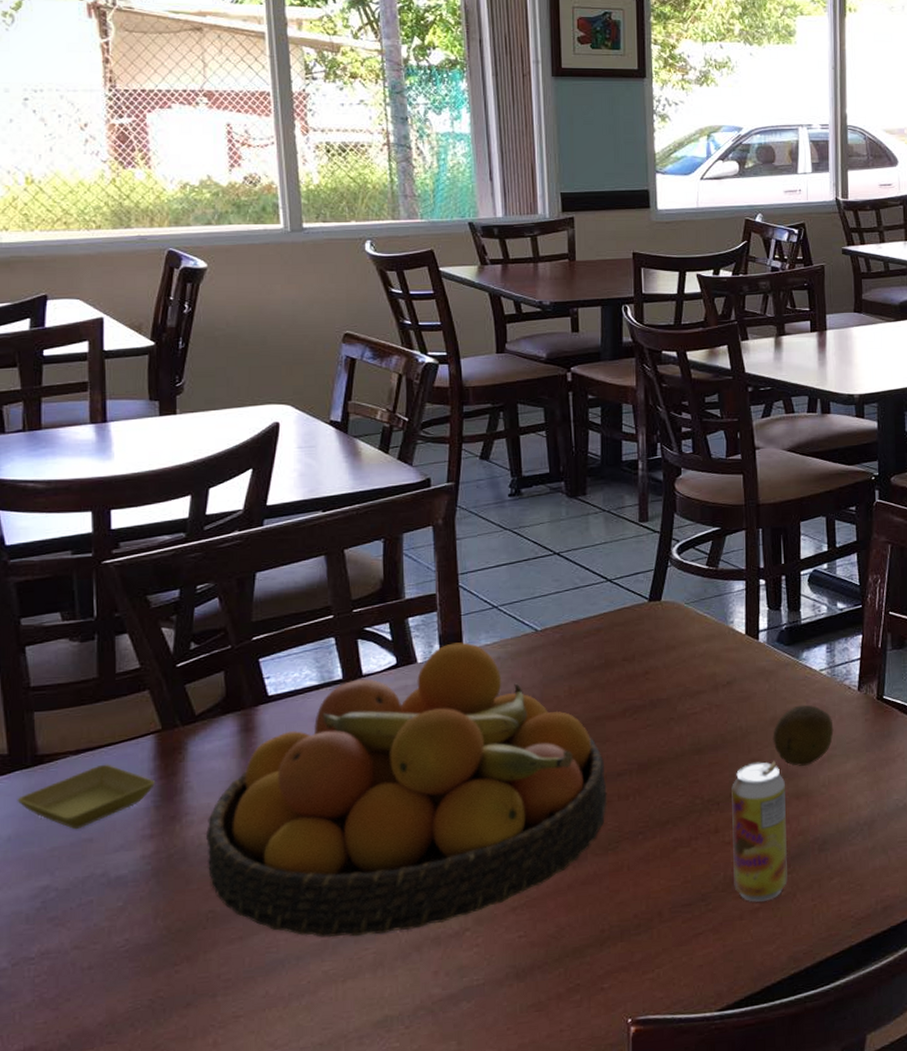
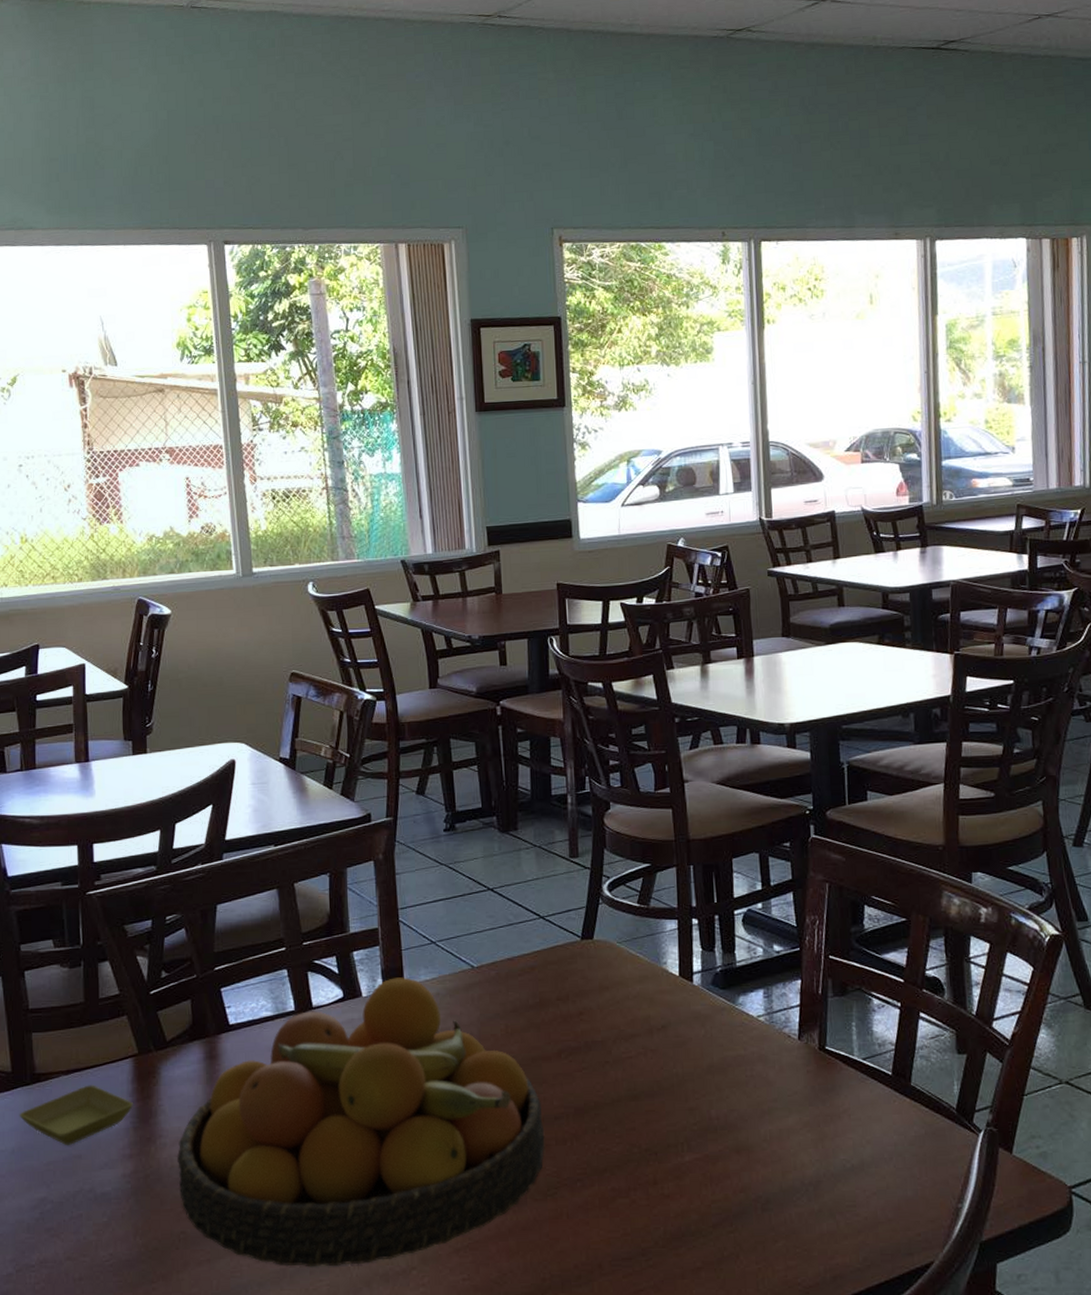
beverage can: present [731,761,788,903] -> none [669,1111,730,1261]
fruit: present [772,704,834,766] -> none [710,1053,774,1118]

